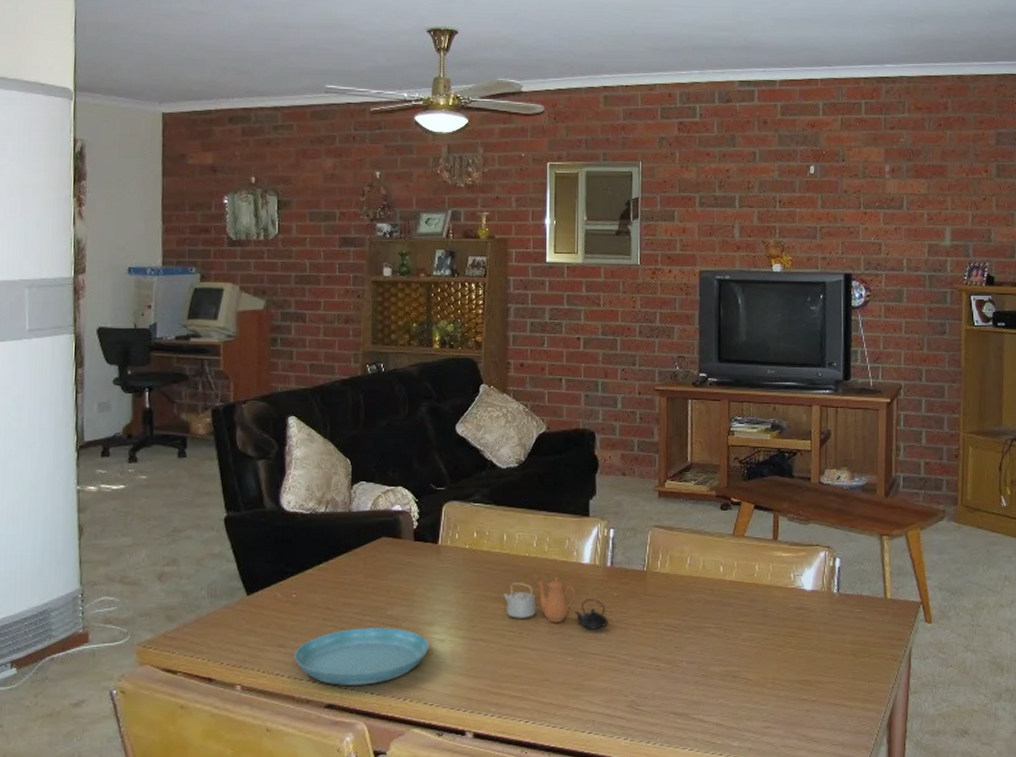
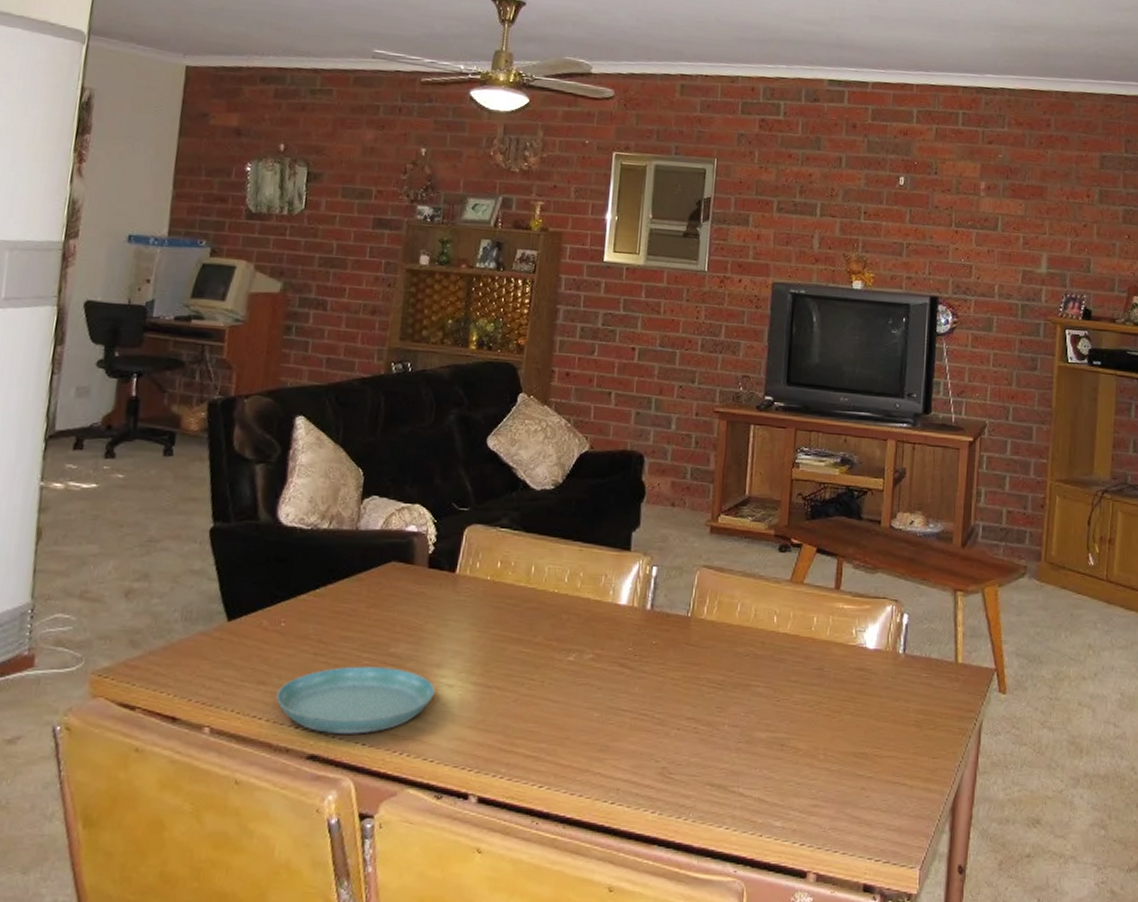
teapot: present [502,576,608,629] -> none [524,617,643,682]

